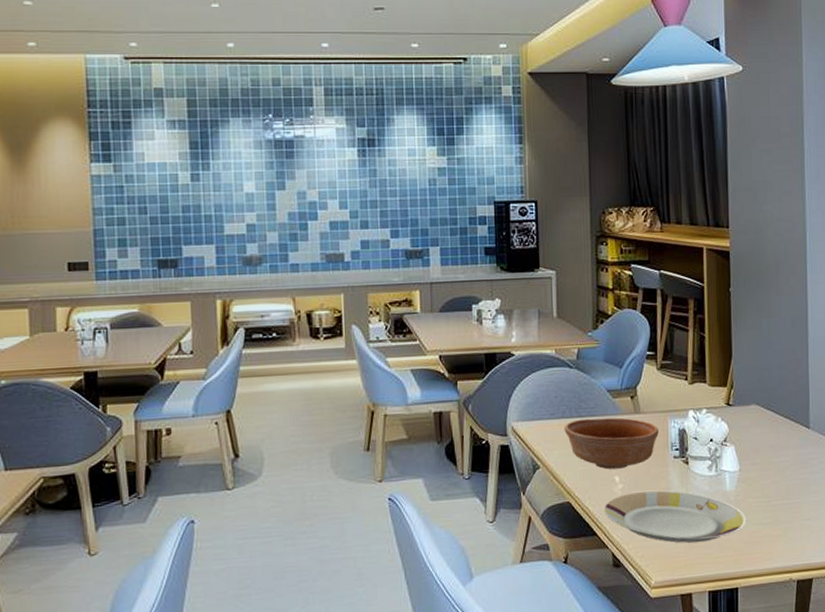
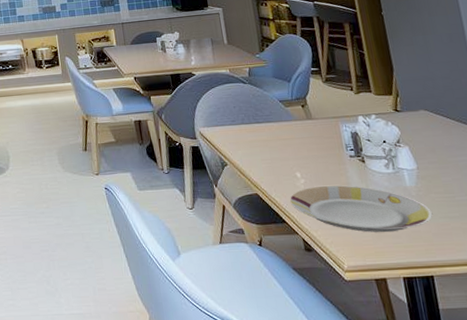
bowl: present [564,417,659,470] -> none [244,123,332,167]

